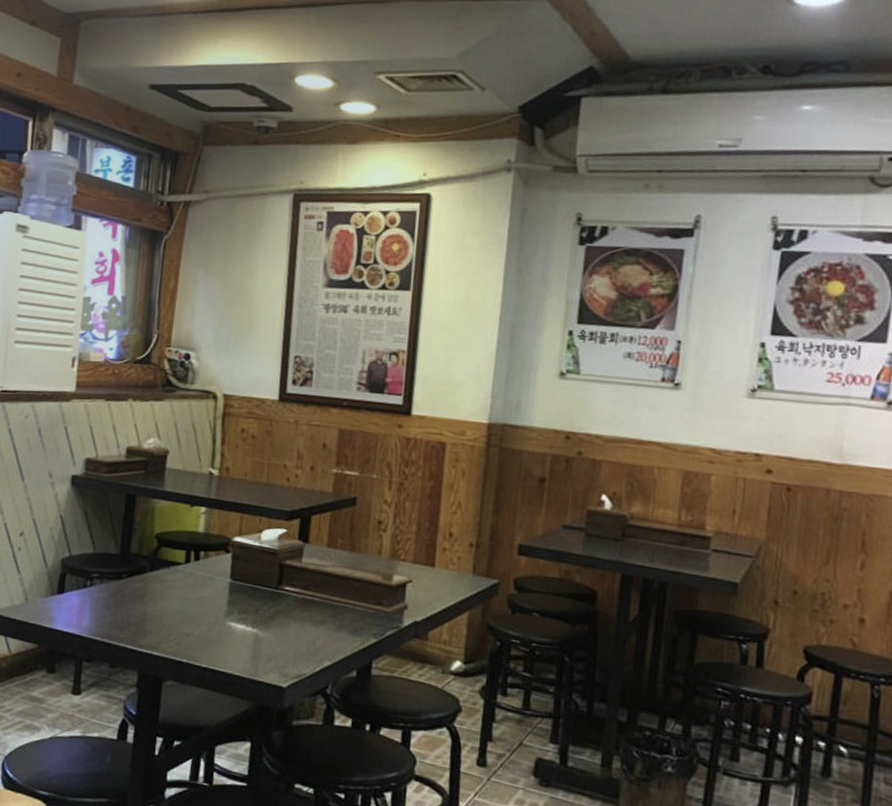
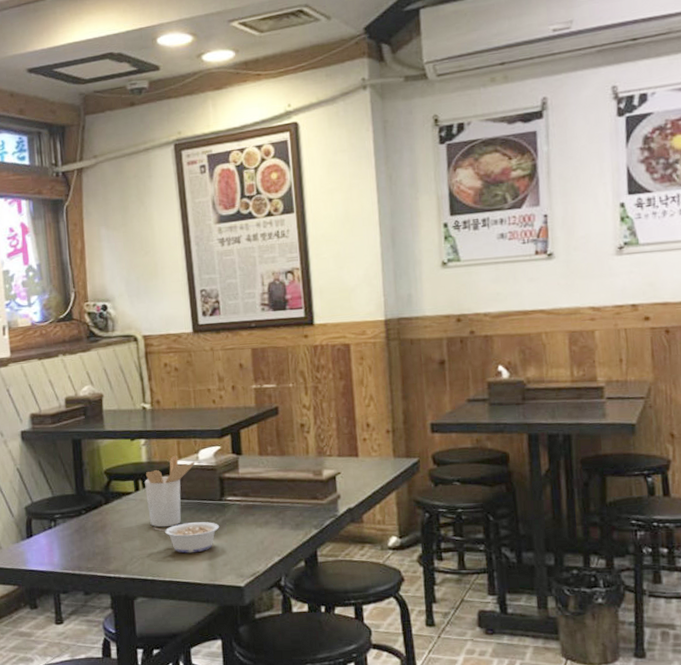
utensil holder: none [195,531,257,608] -> present [145,456,196,528]
legume: none [197,605,271,642] -> present [153,522,220,553]

